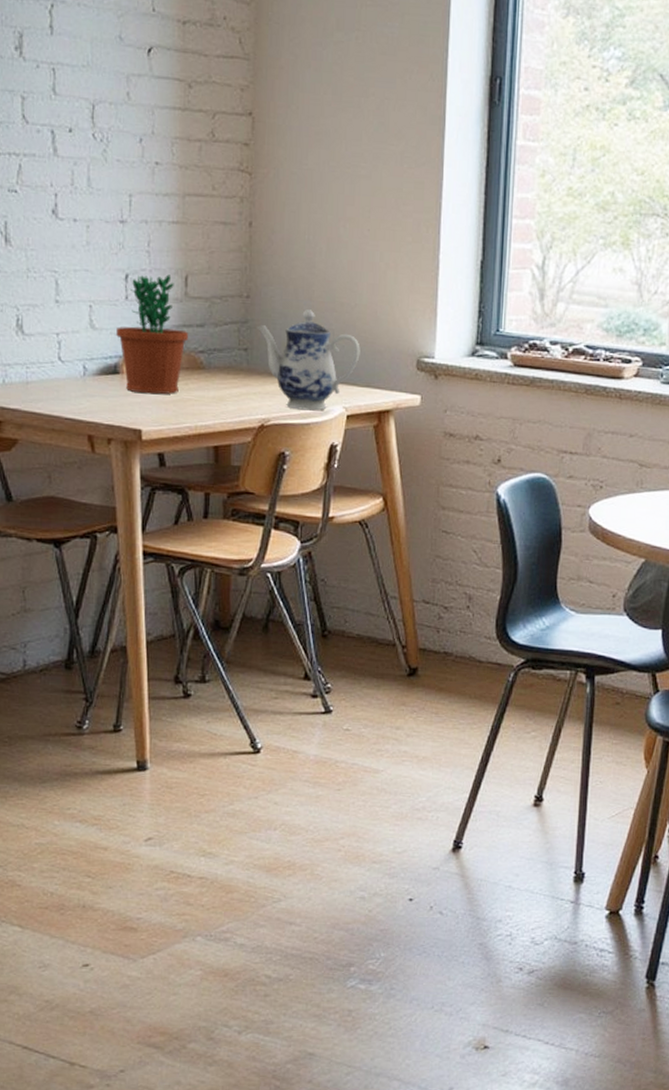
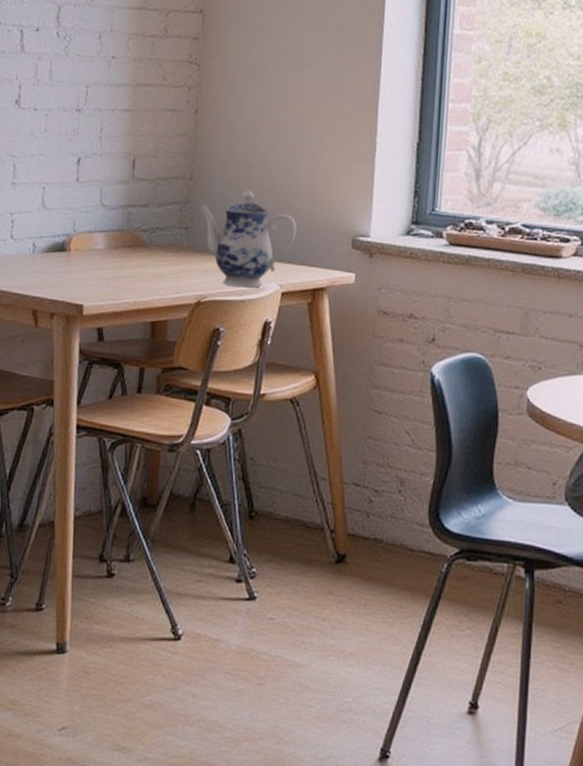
flower pot: present [116,274,188,395] -> none [65,158,133,271]

